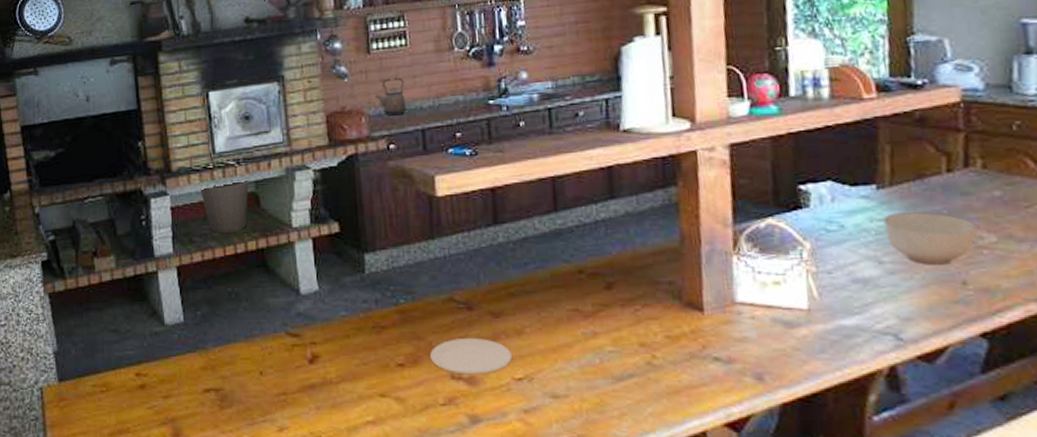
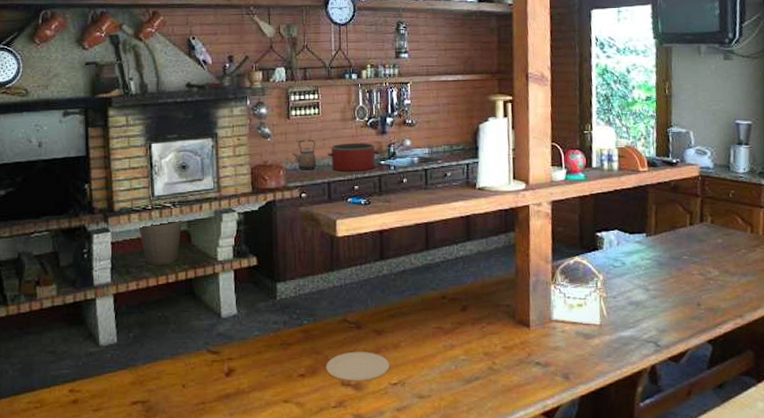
cooking pot: none [419,78,485,117] -> present [327,142,378,172]
bowl: present [884,212,977,265] -> none [650,253,707,292]

